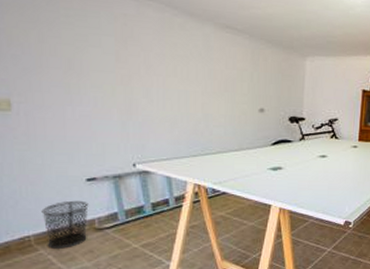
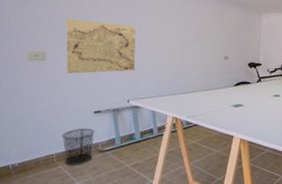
map: none [40,54,142,130] -> present [67,19,135,74]

